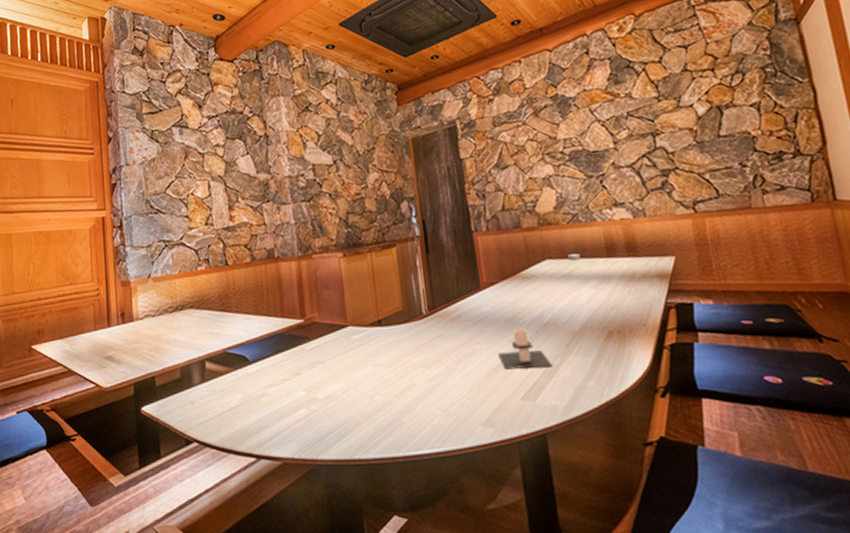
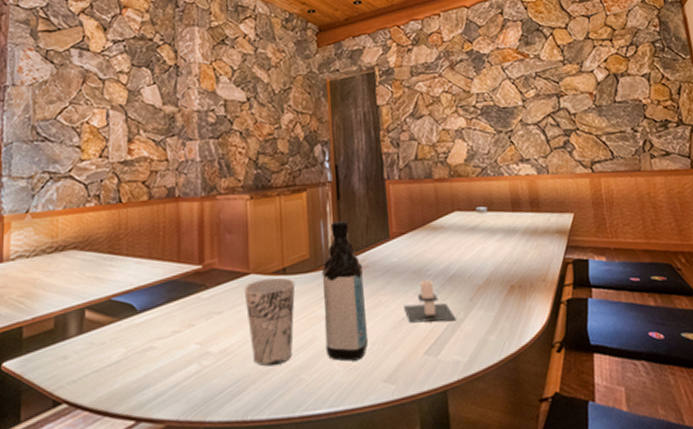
cup: none [343,329,393,411] -> present [244,277,296,367]
water bottle: none [415,274,465,406] -> present [321,221,369,362]

